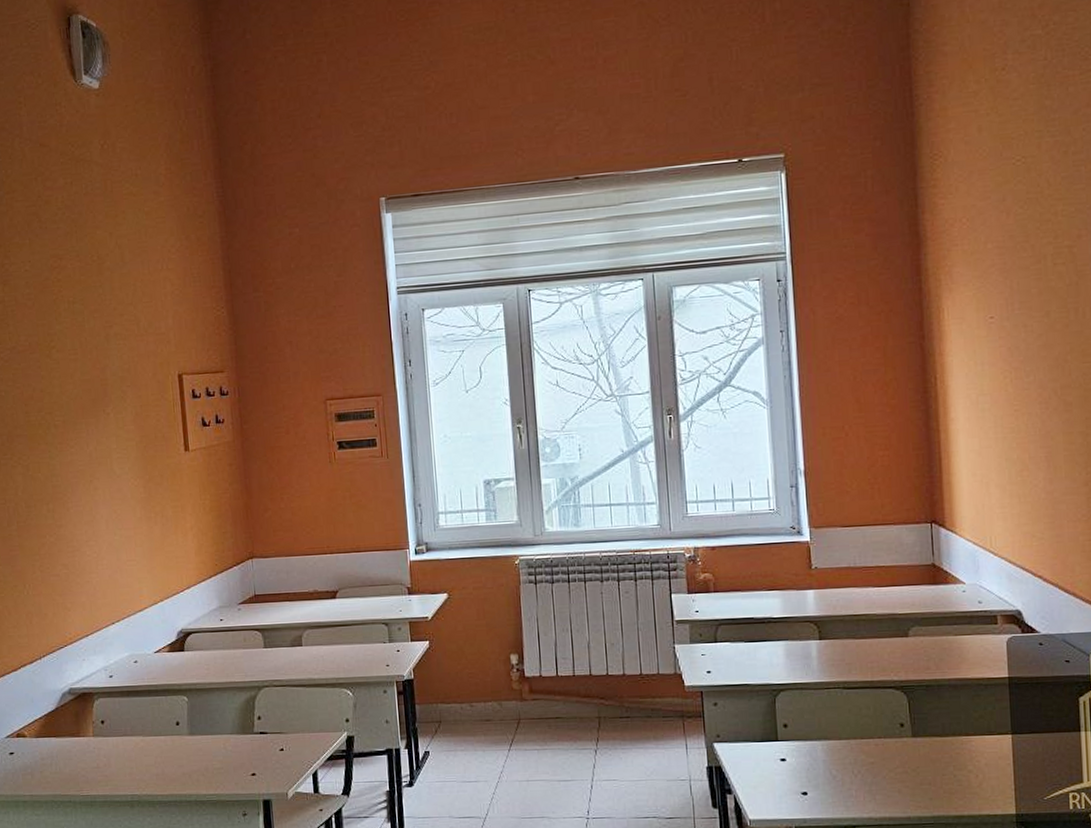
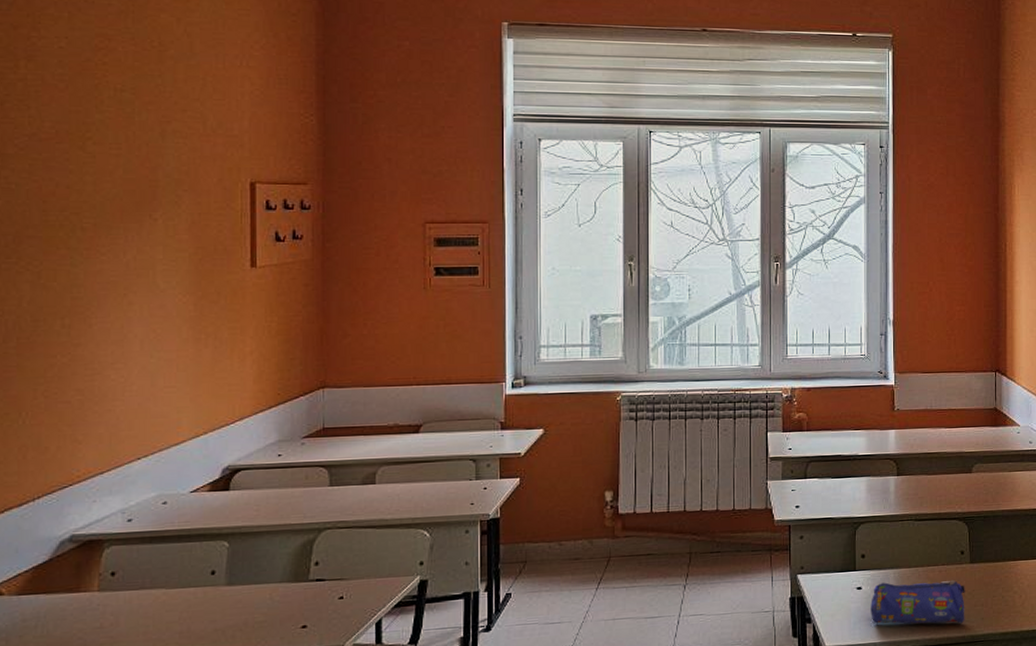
pencil case: none [797,754,910,803] -> present [871,579,965,624]

